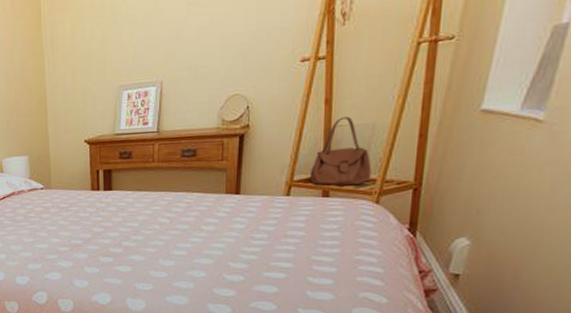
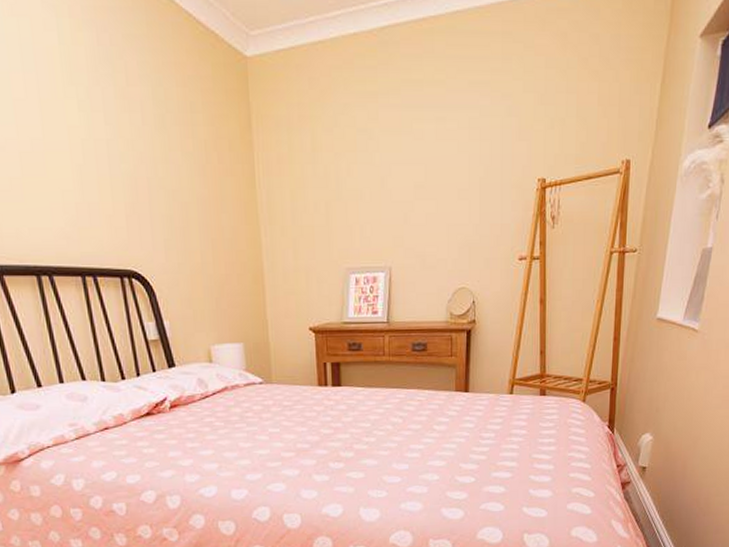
handbag: present [309,116,372,186] -> none [529,317,579,385]

